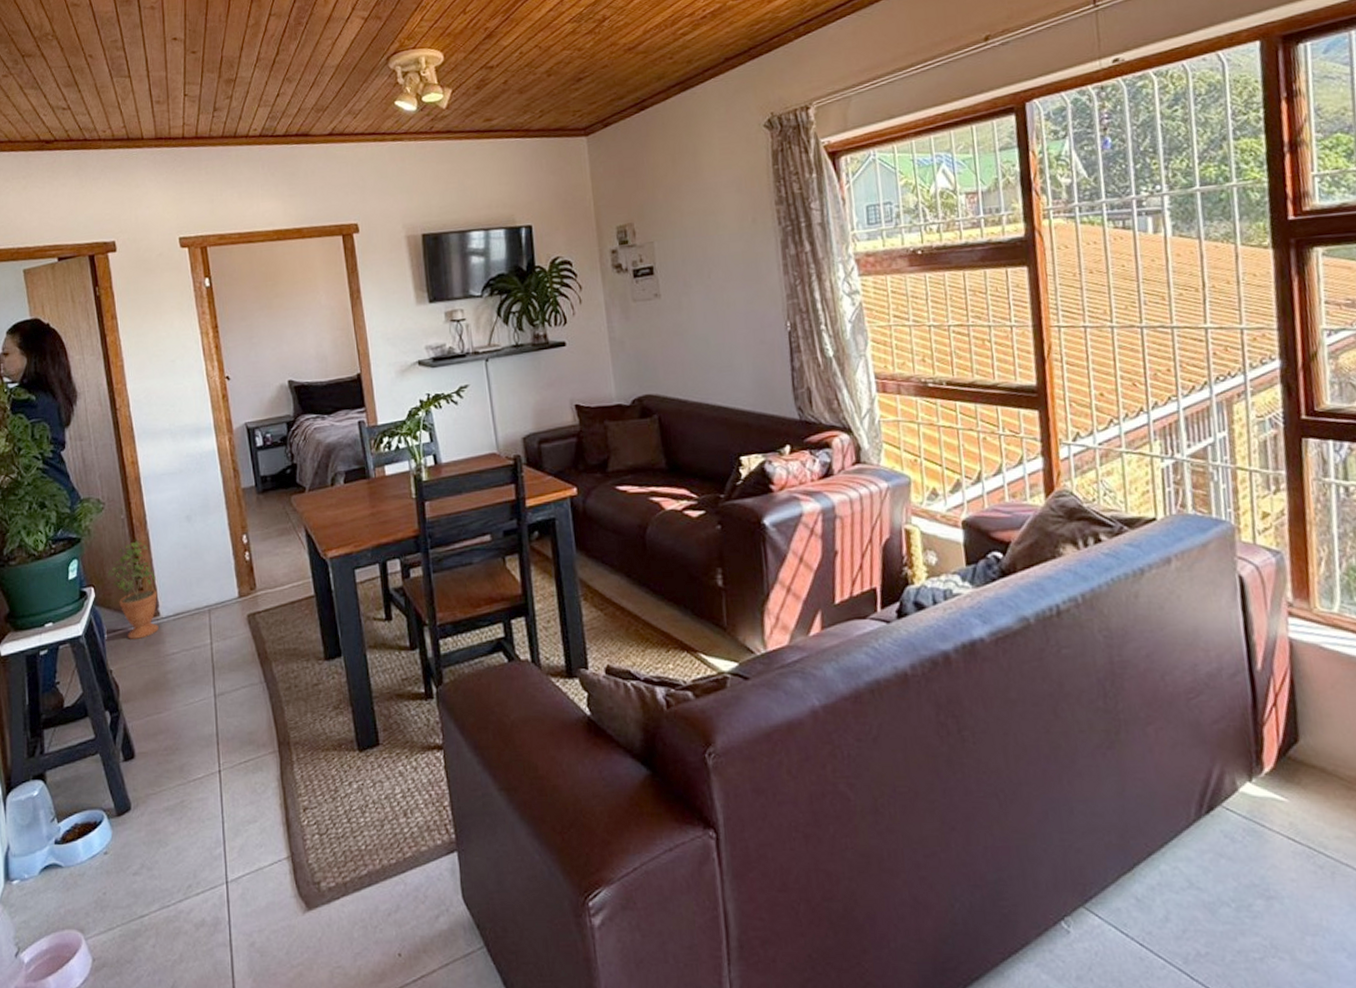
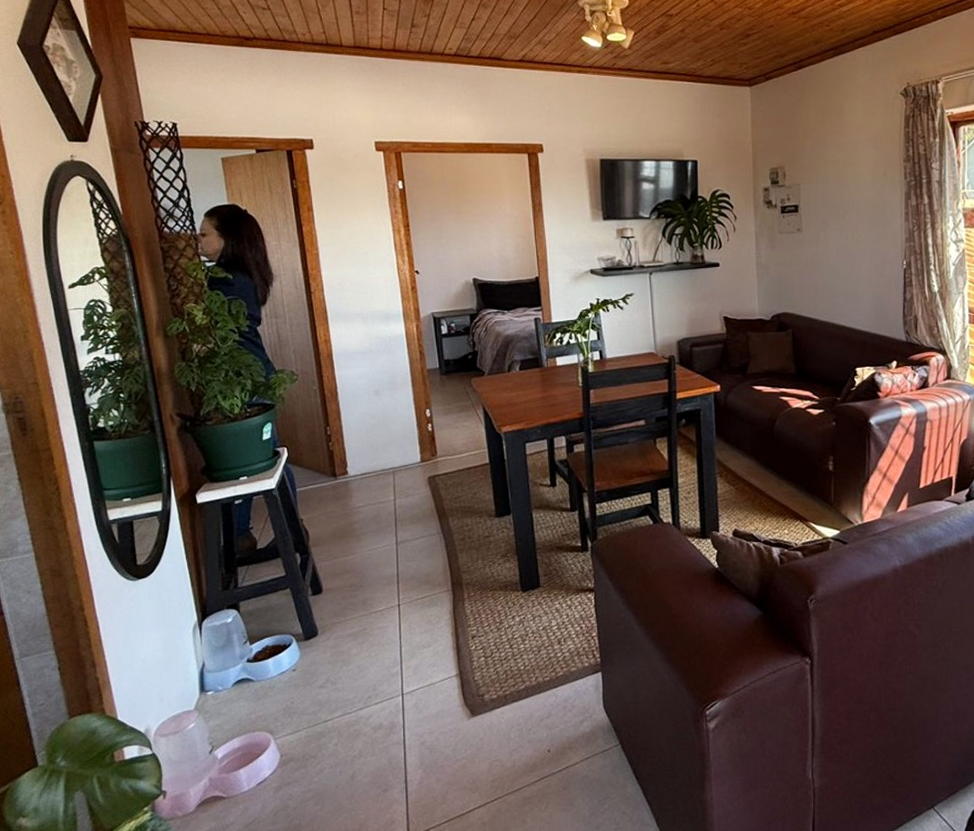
potted plant: present [107,538,159,639] -> none [300,406,347,493]

